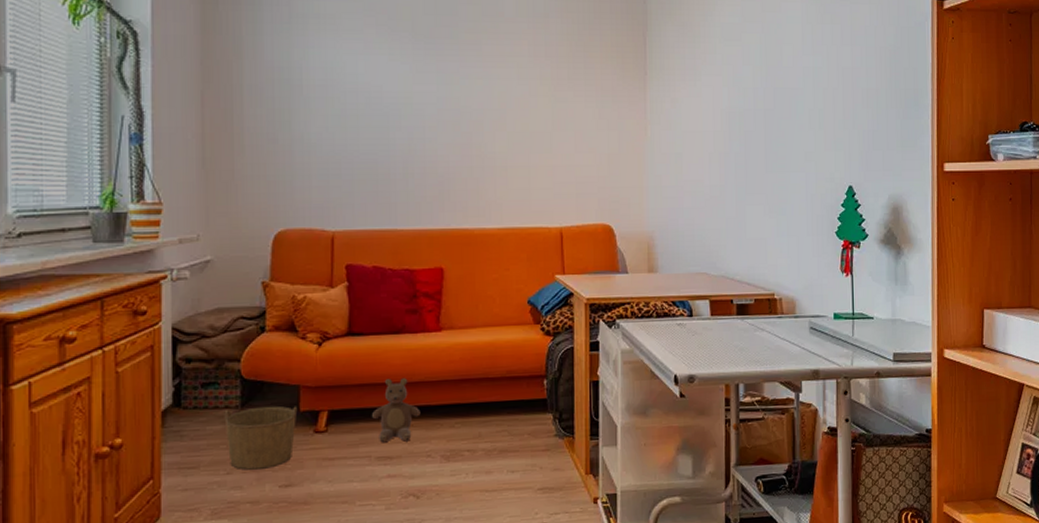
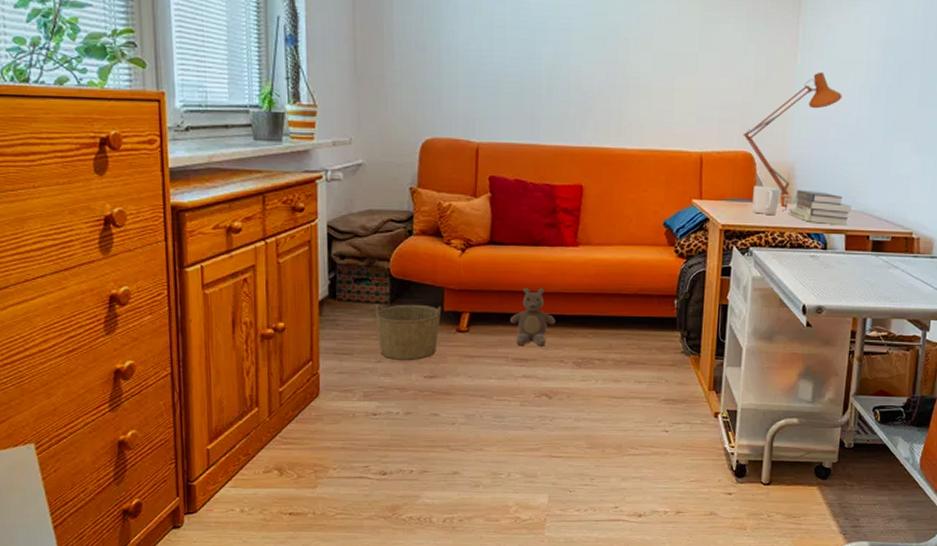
desk lamp: none [601,143,693,281] -> present [743,71,842,212]
mug: none [614,256,643,286] -> present [751,185,781,216]
books: none [651,258,713,292] -> present [788,190,851,226]

